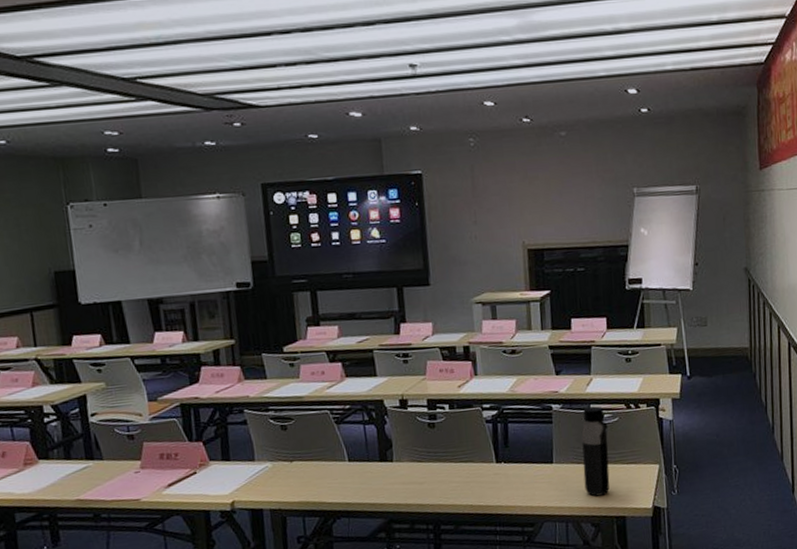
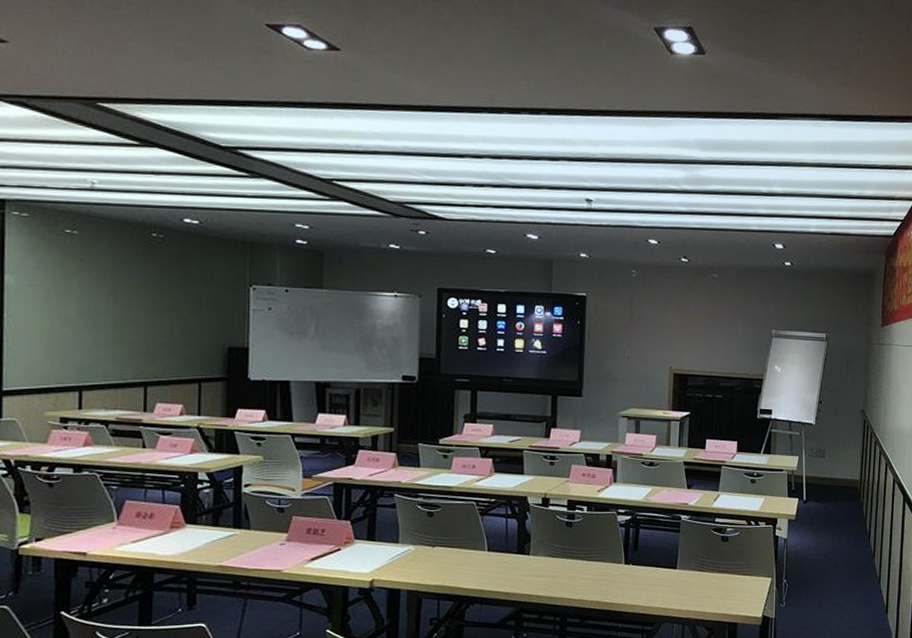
water bottle: present [581,406,610,497] -> none [703,520,728,603]

